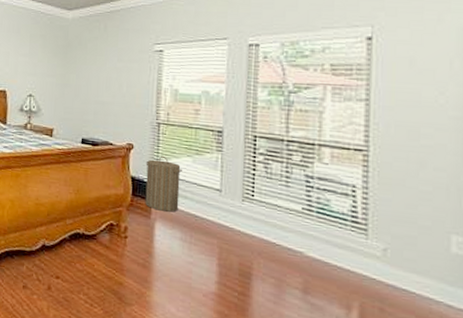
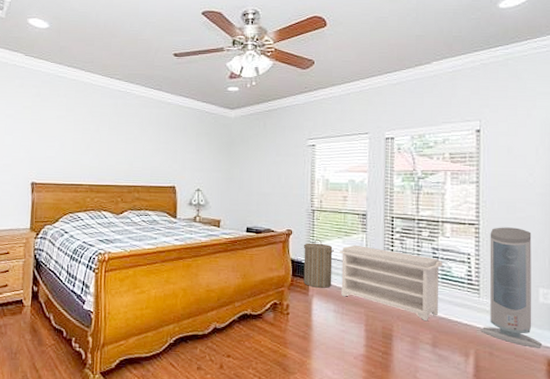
bench: none [189,165,319,262] -> present [340,244,443,322]
air purifier: none [368,155,455,310] -> present [480,227,543,348]

